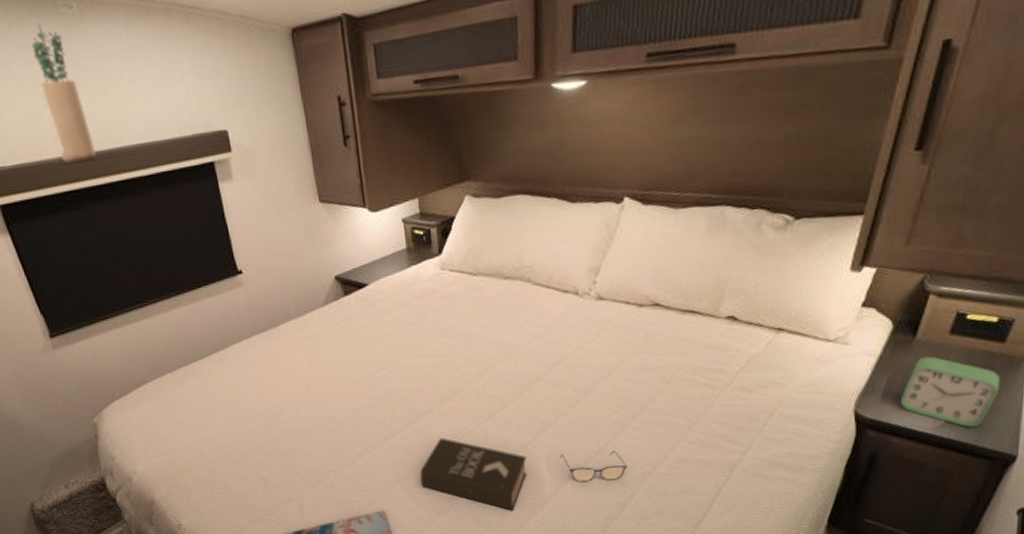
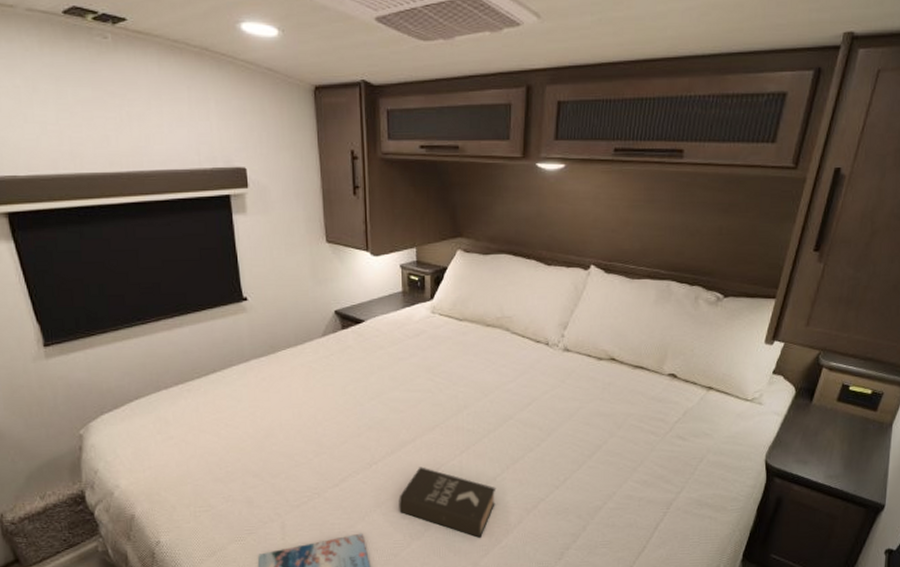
vase: present [32,23,97,164] -> none [61,47,115,180]
glasses: present [560,451,628,483] -> none [525,486,583,514]
alarm clock: present [899,356,1001,428] -> none [799,418,873,480]

